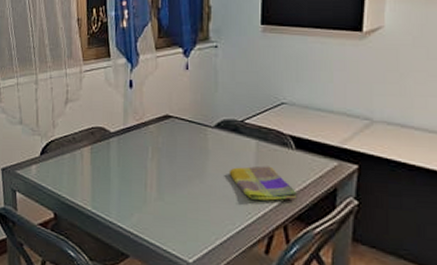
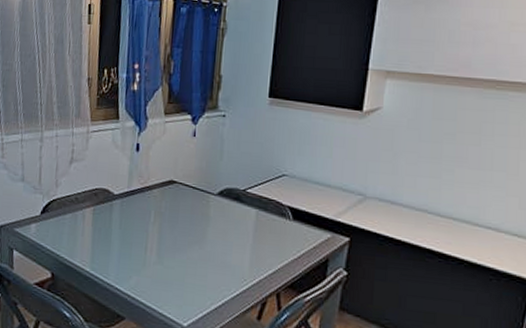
dish towel: present [229,166,298,201] -> none [228,234,292,269]

